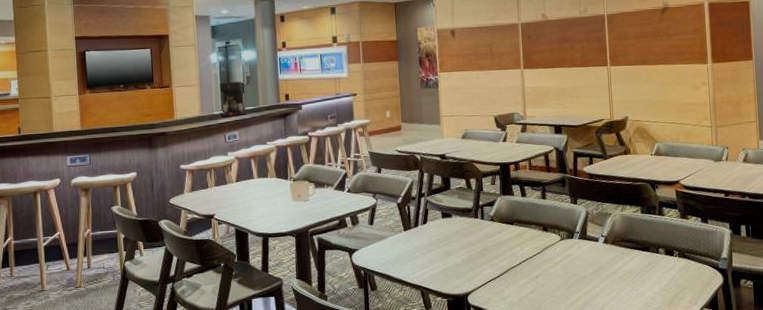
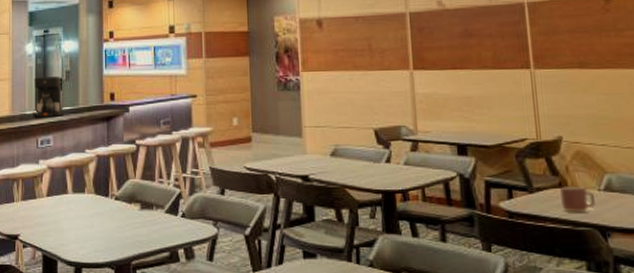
mug: present [290,180,316,203] -> none [111,199,142,227]
mug: none [625,153,648,172] -> present [560,187,595,212]

